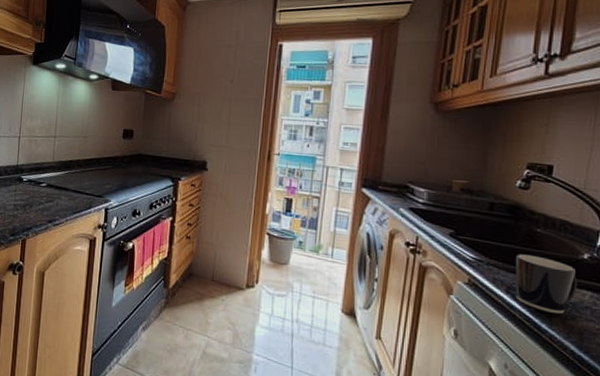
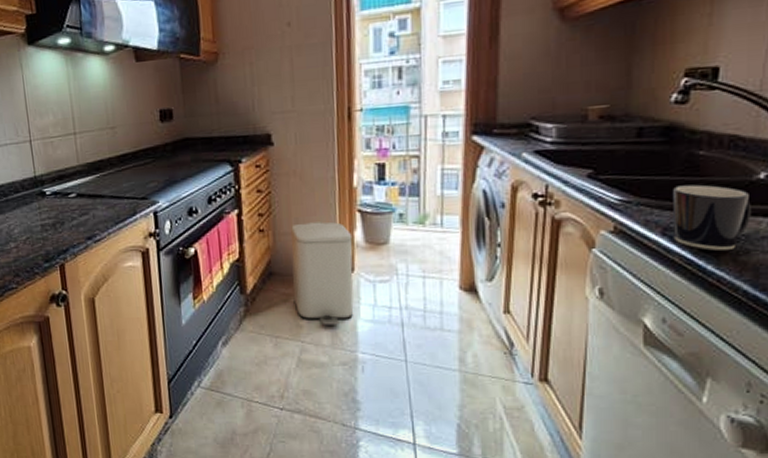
pedal bin: none [206,236,260,327] -> present [291,222,354,325]

